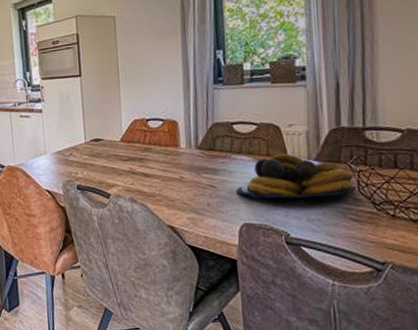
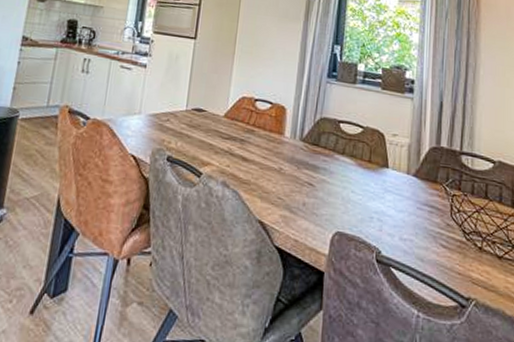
fruit bowl: present [235,154,357,199] -> none [333,163,449,218]

